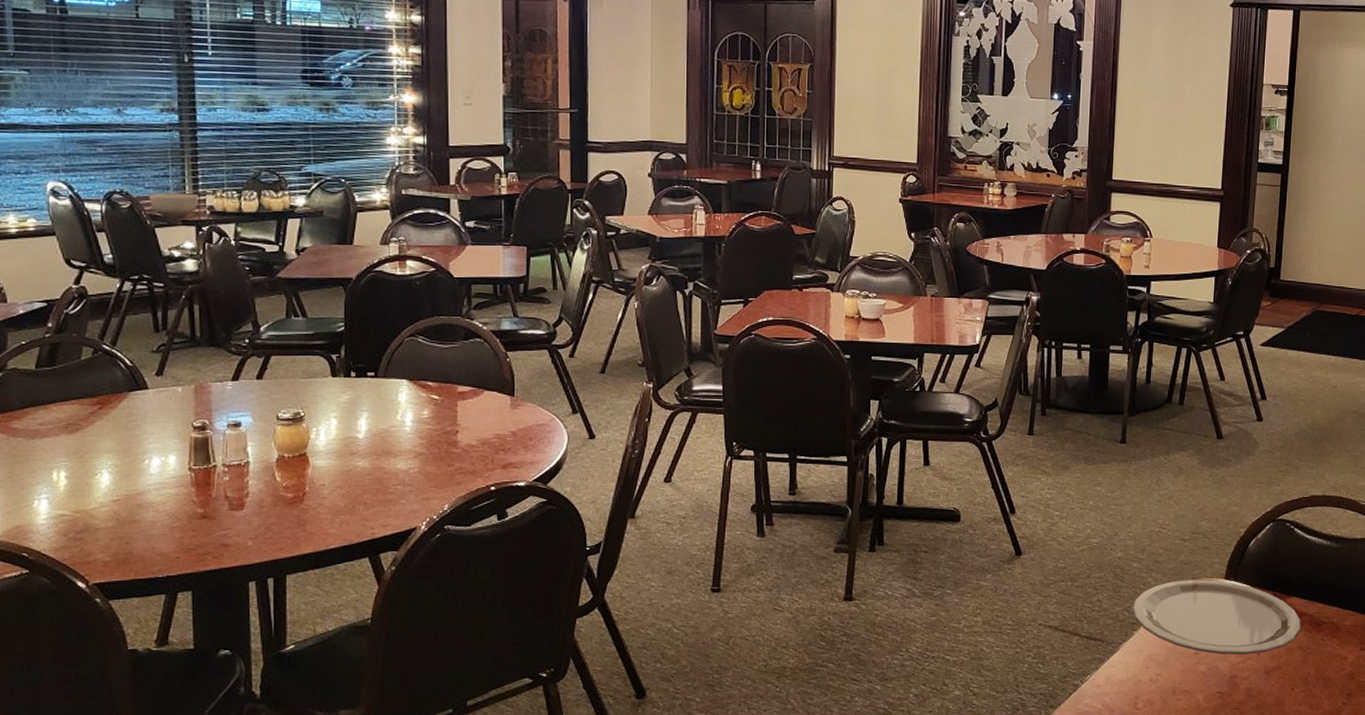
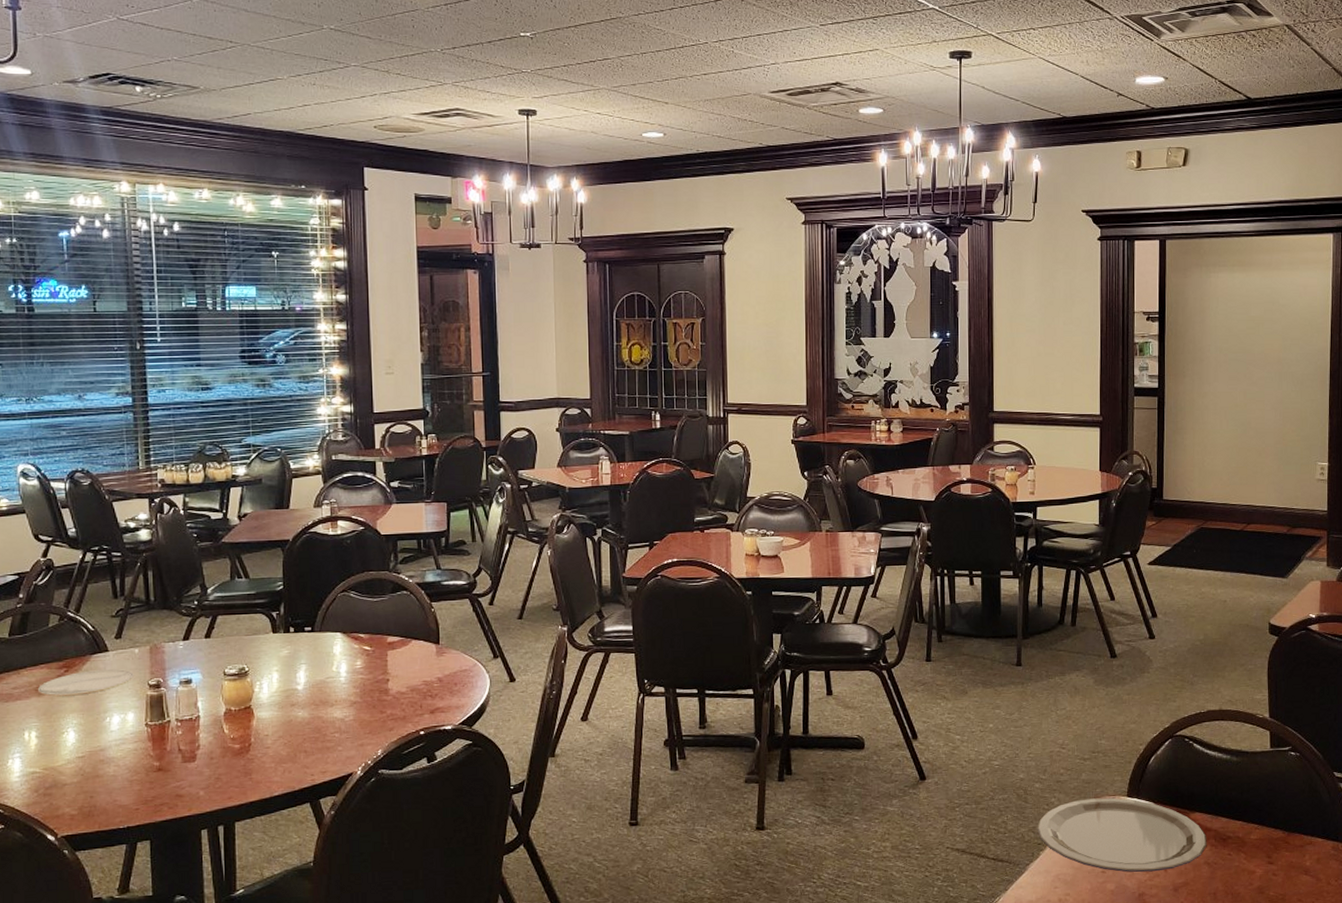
plate: none [69,407,178,435] -> present [38,668,135,697]
bowl: present [148,193,198,219] -> none [106,469,151,493]

